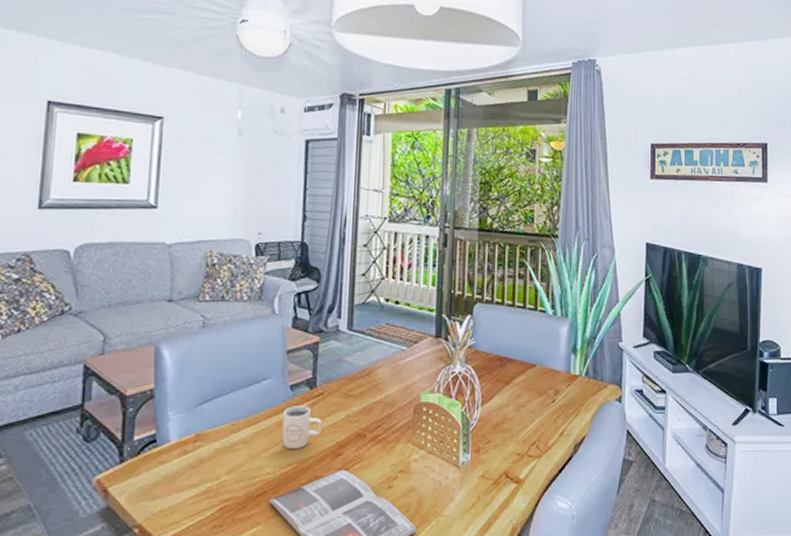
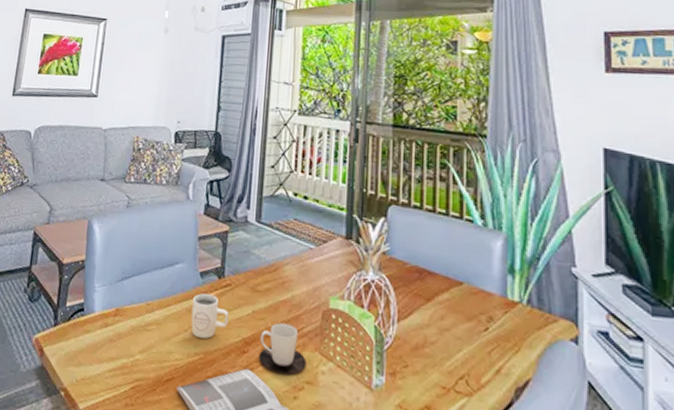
cup: none [353,422,400,469] -> present [258,323,306,375]

